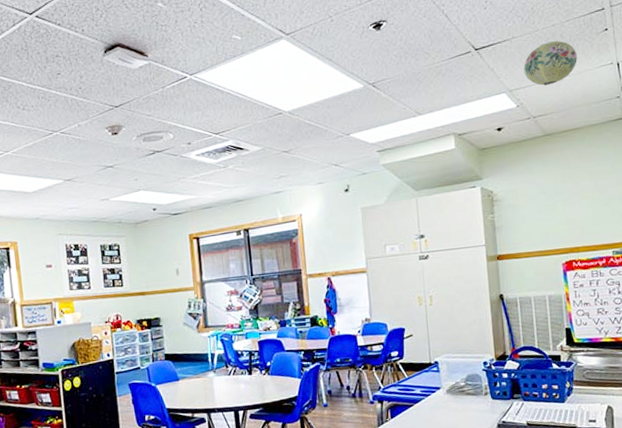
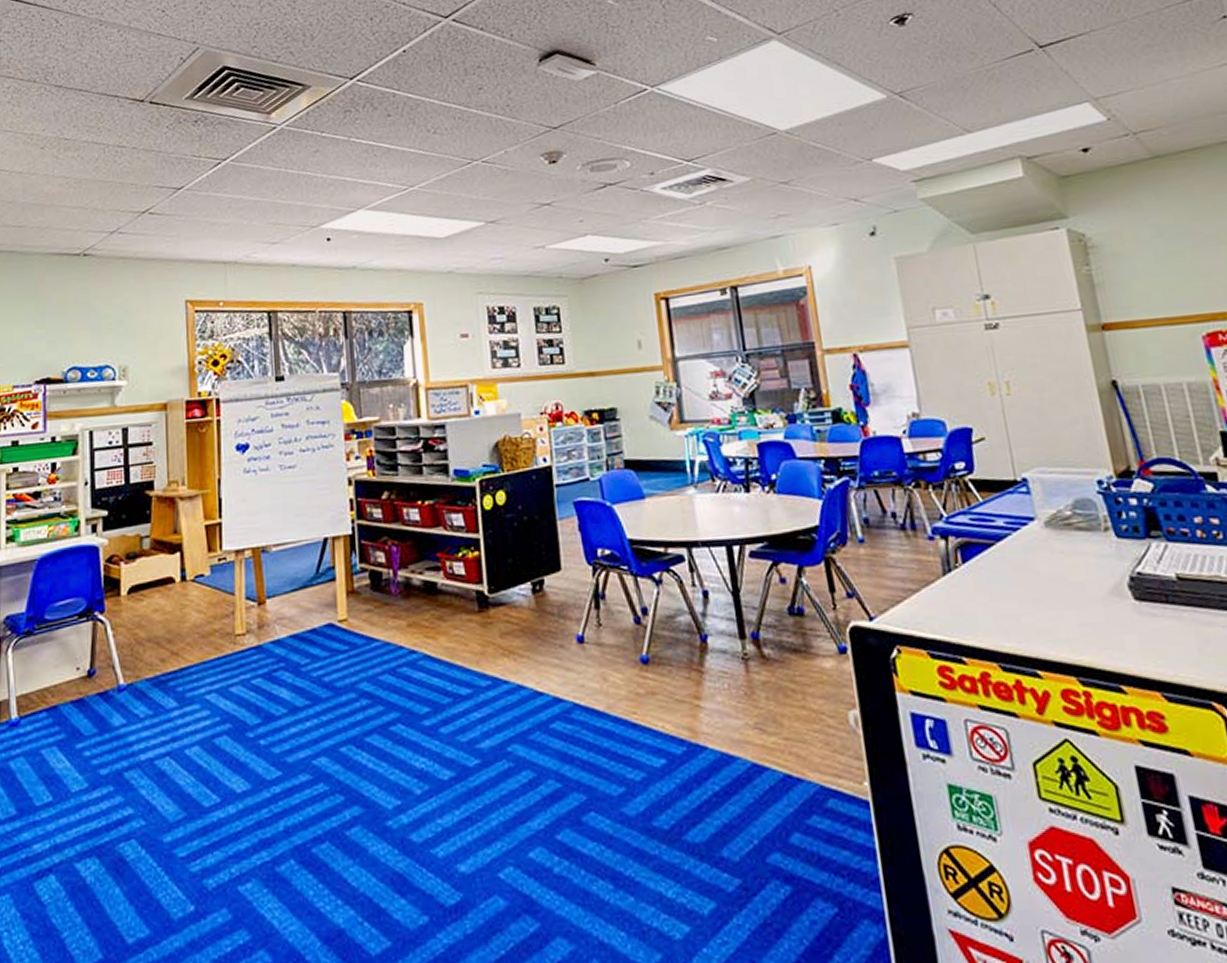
paper lantern: present [523,40,578,86] -> none [1111,32,1188,92]

